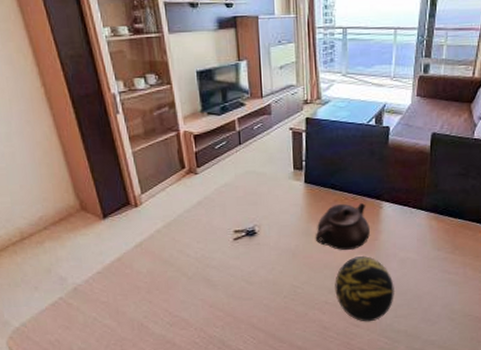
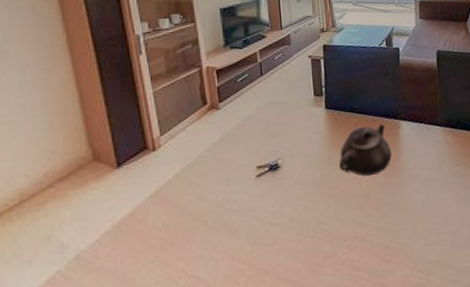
decorative orb: present [335,255,396,322] -> none [362,179,423,256]

